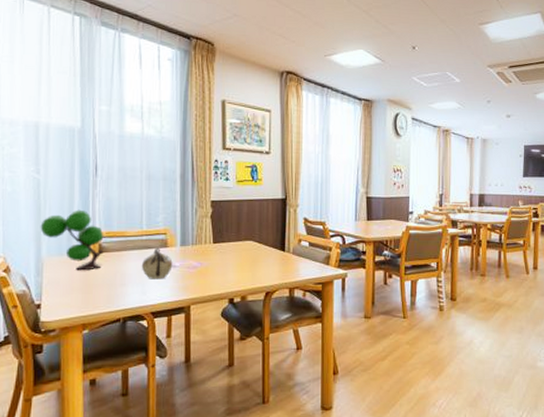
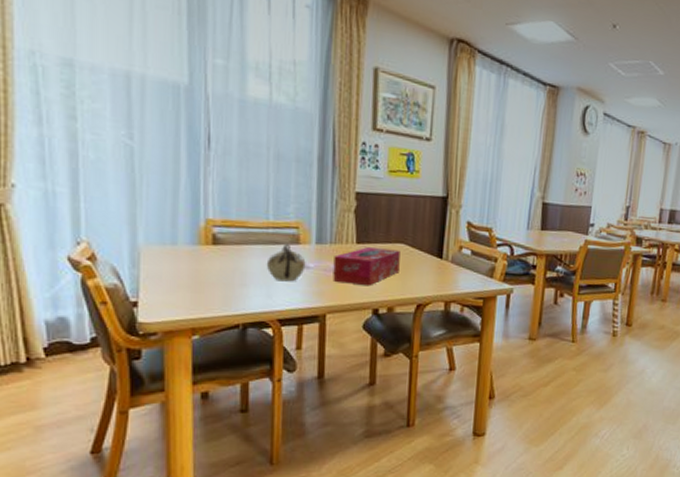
plant: present [40,209,104,271] -> none [135,189,219,265]
tissue box: none [195,245,250,279] -> present [333,246,401,287]

